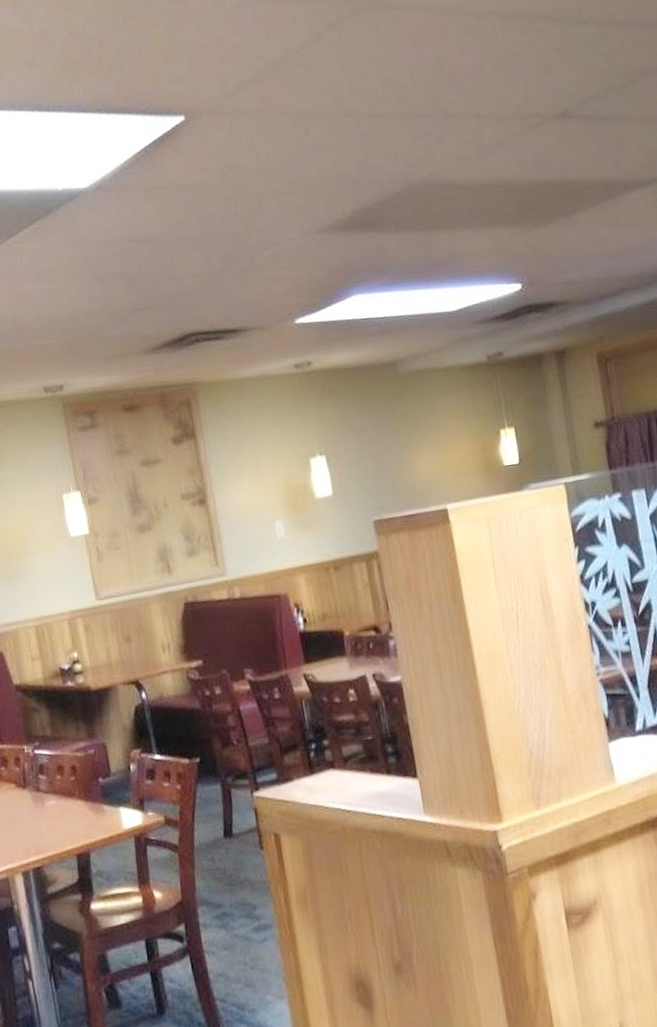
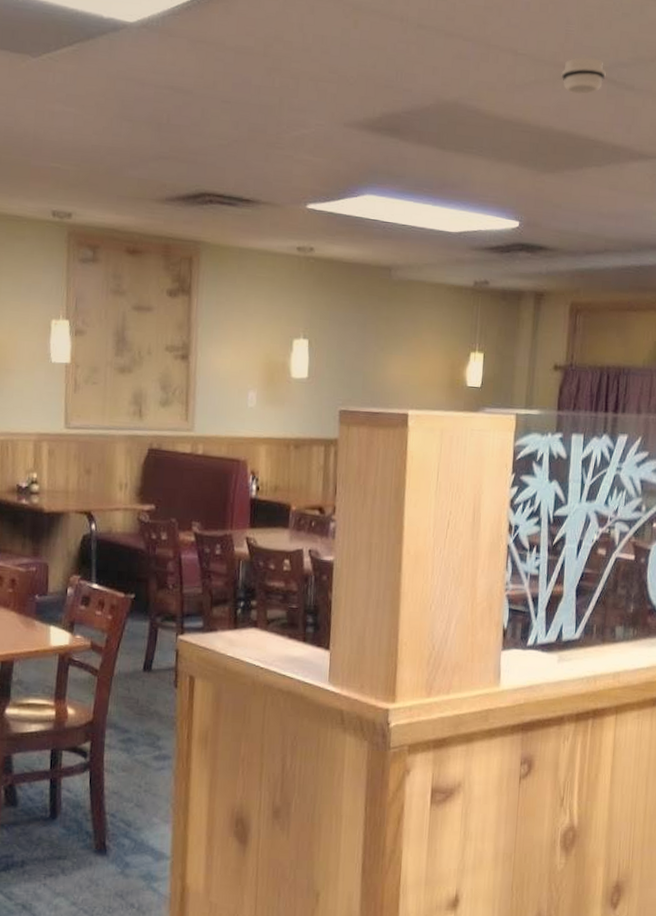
smoke detector: none [530,99,579,141] -> present [561,57,606,94]

